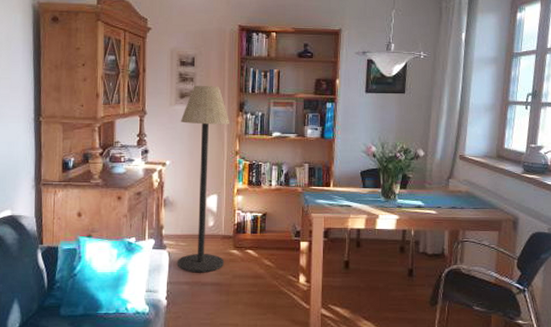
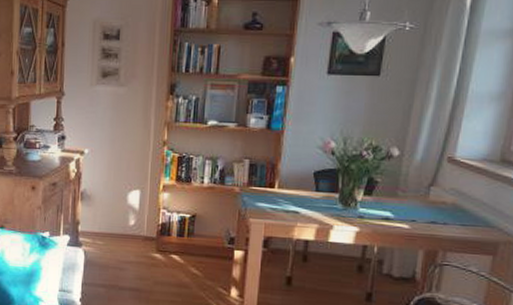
floor lamp: present [177,85,231,273] -> none [93,62,159,276]

